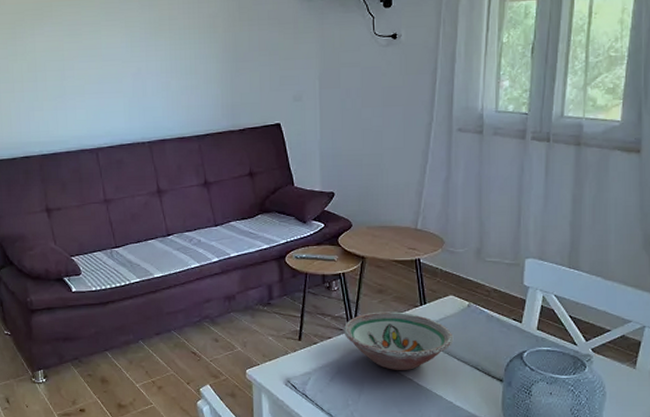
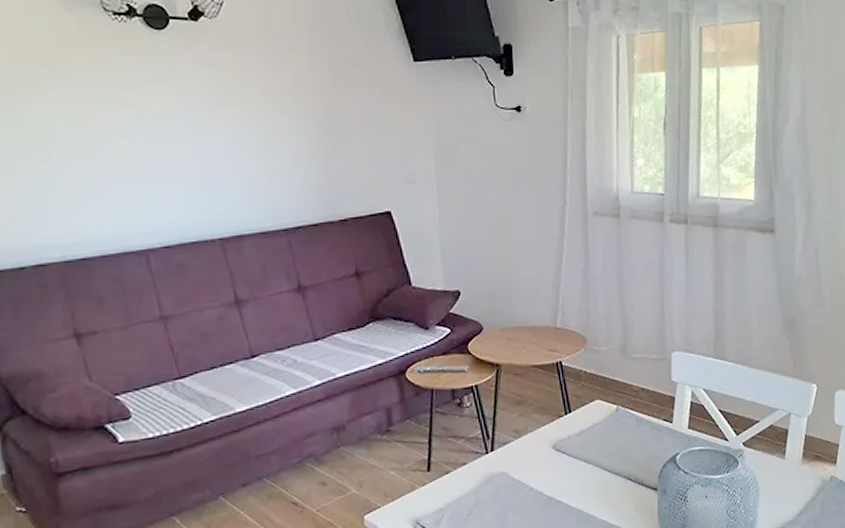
bowl: present [343,311,454,370] -> none [479,424,604,493]

